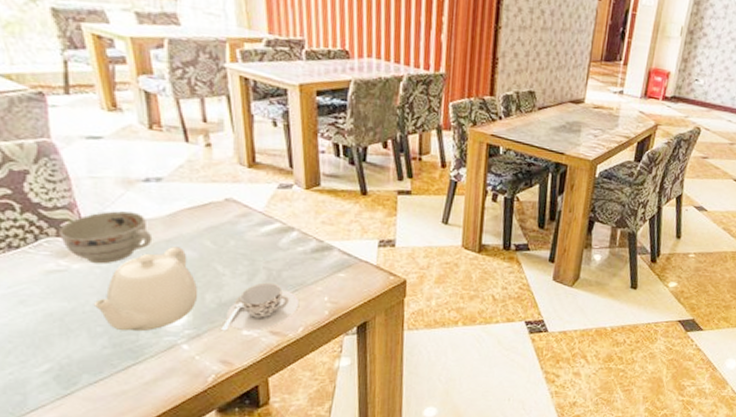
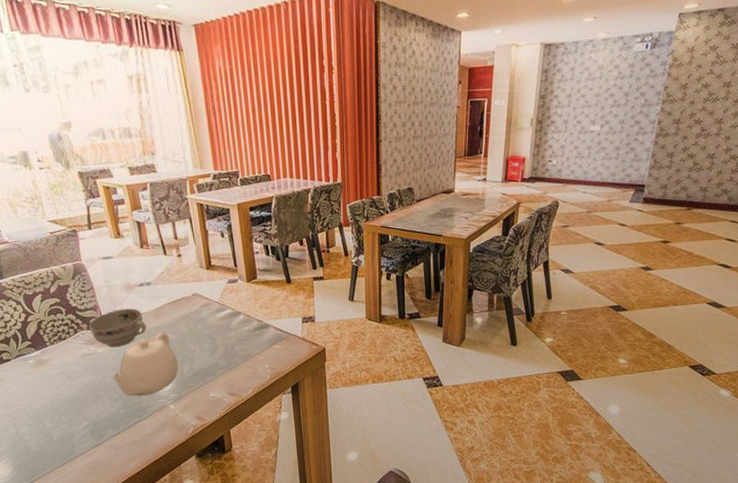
teacup: present [221,282,300,331] -> none [195,355,248,394]

